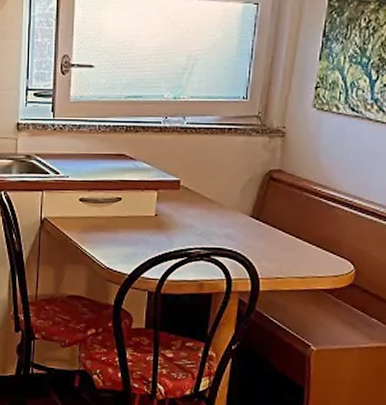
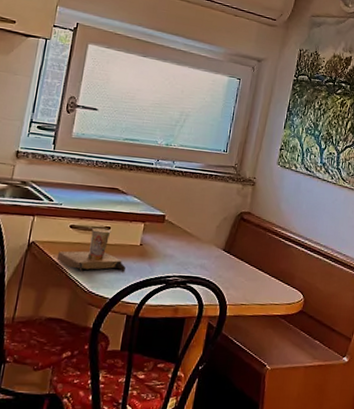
cup: none [70,200,143,249] -> present [56,228,127,273]

